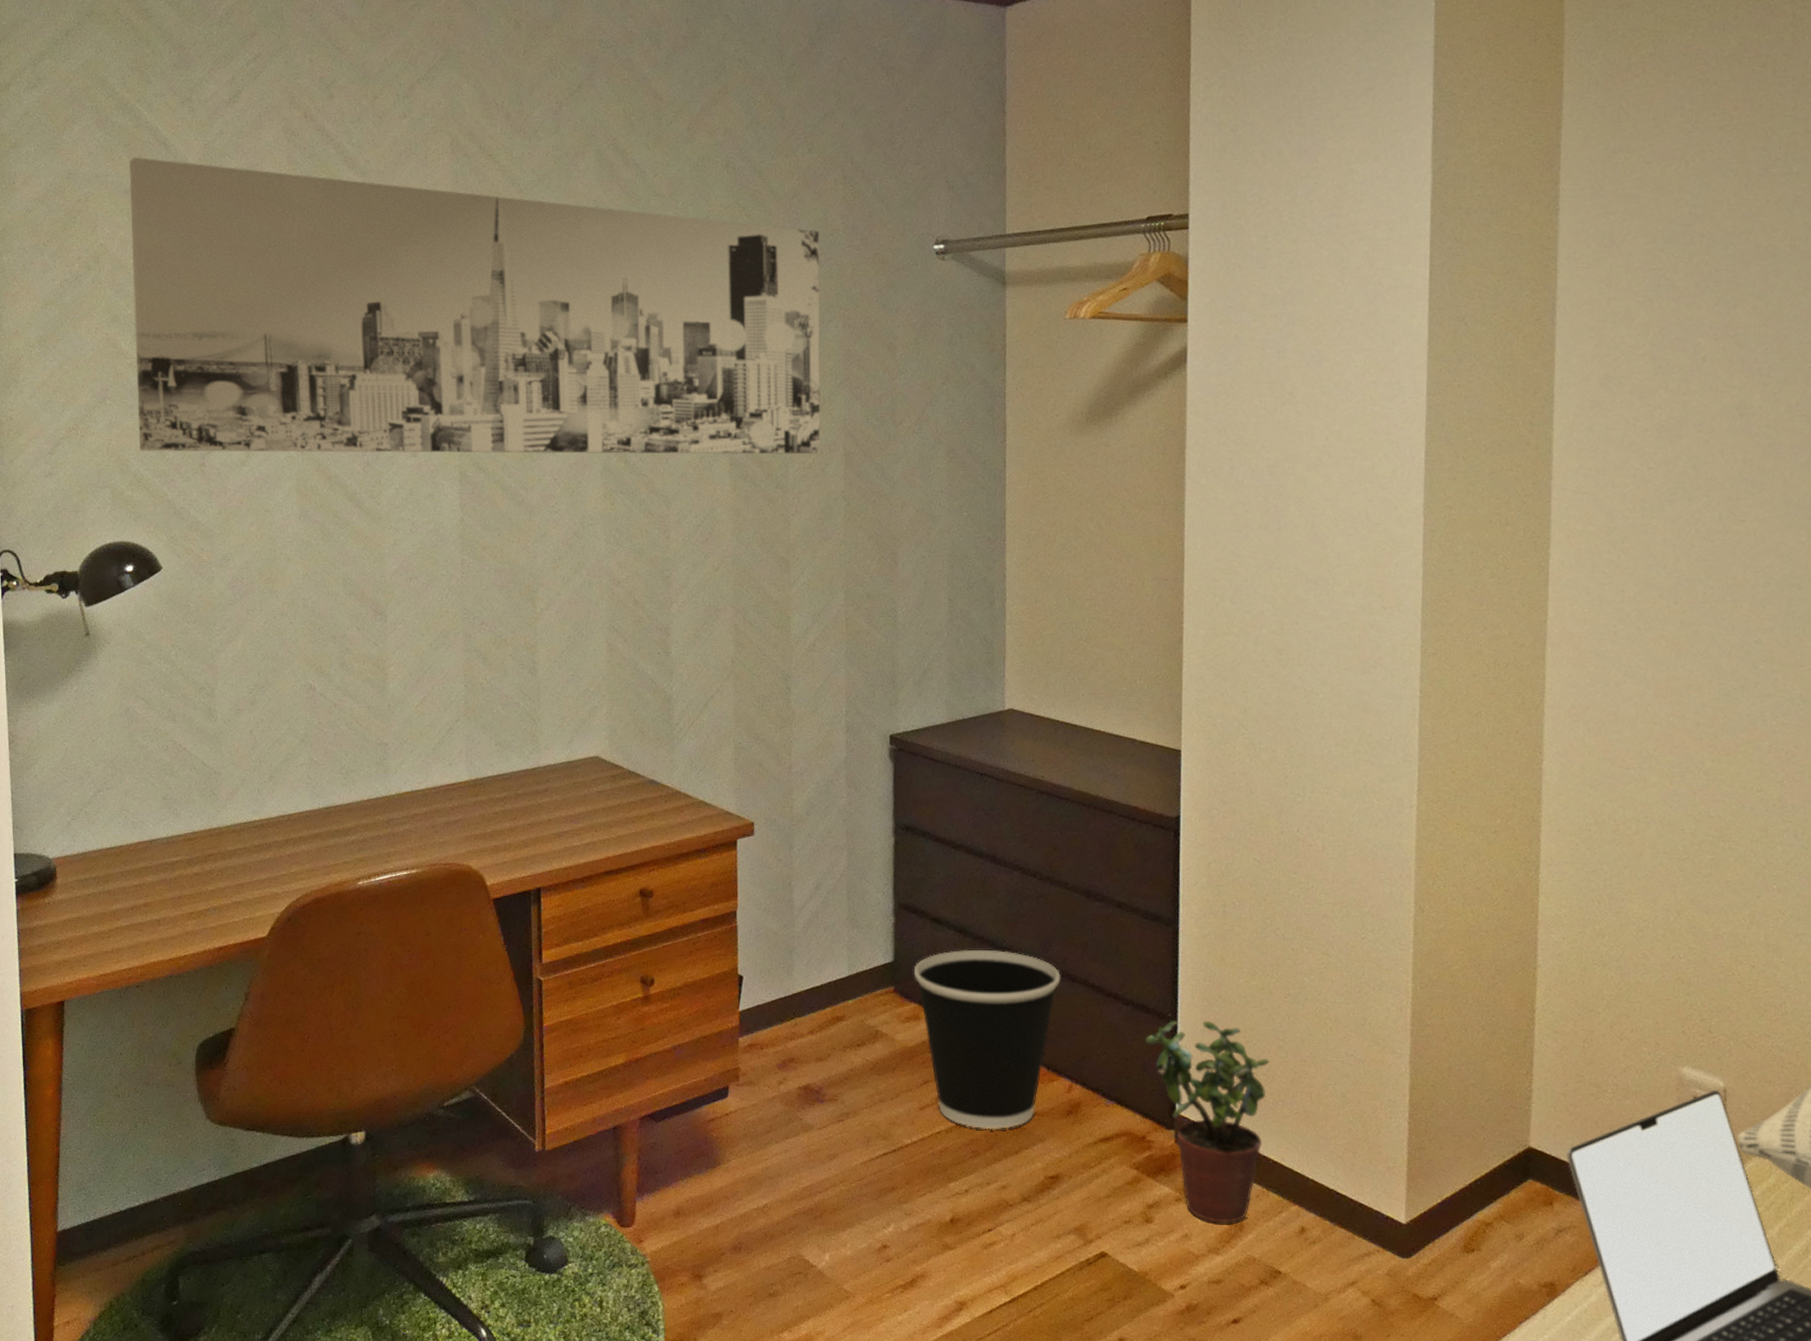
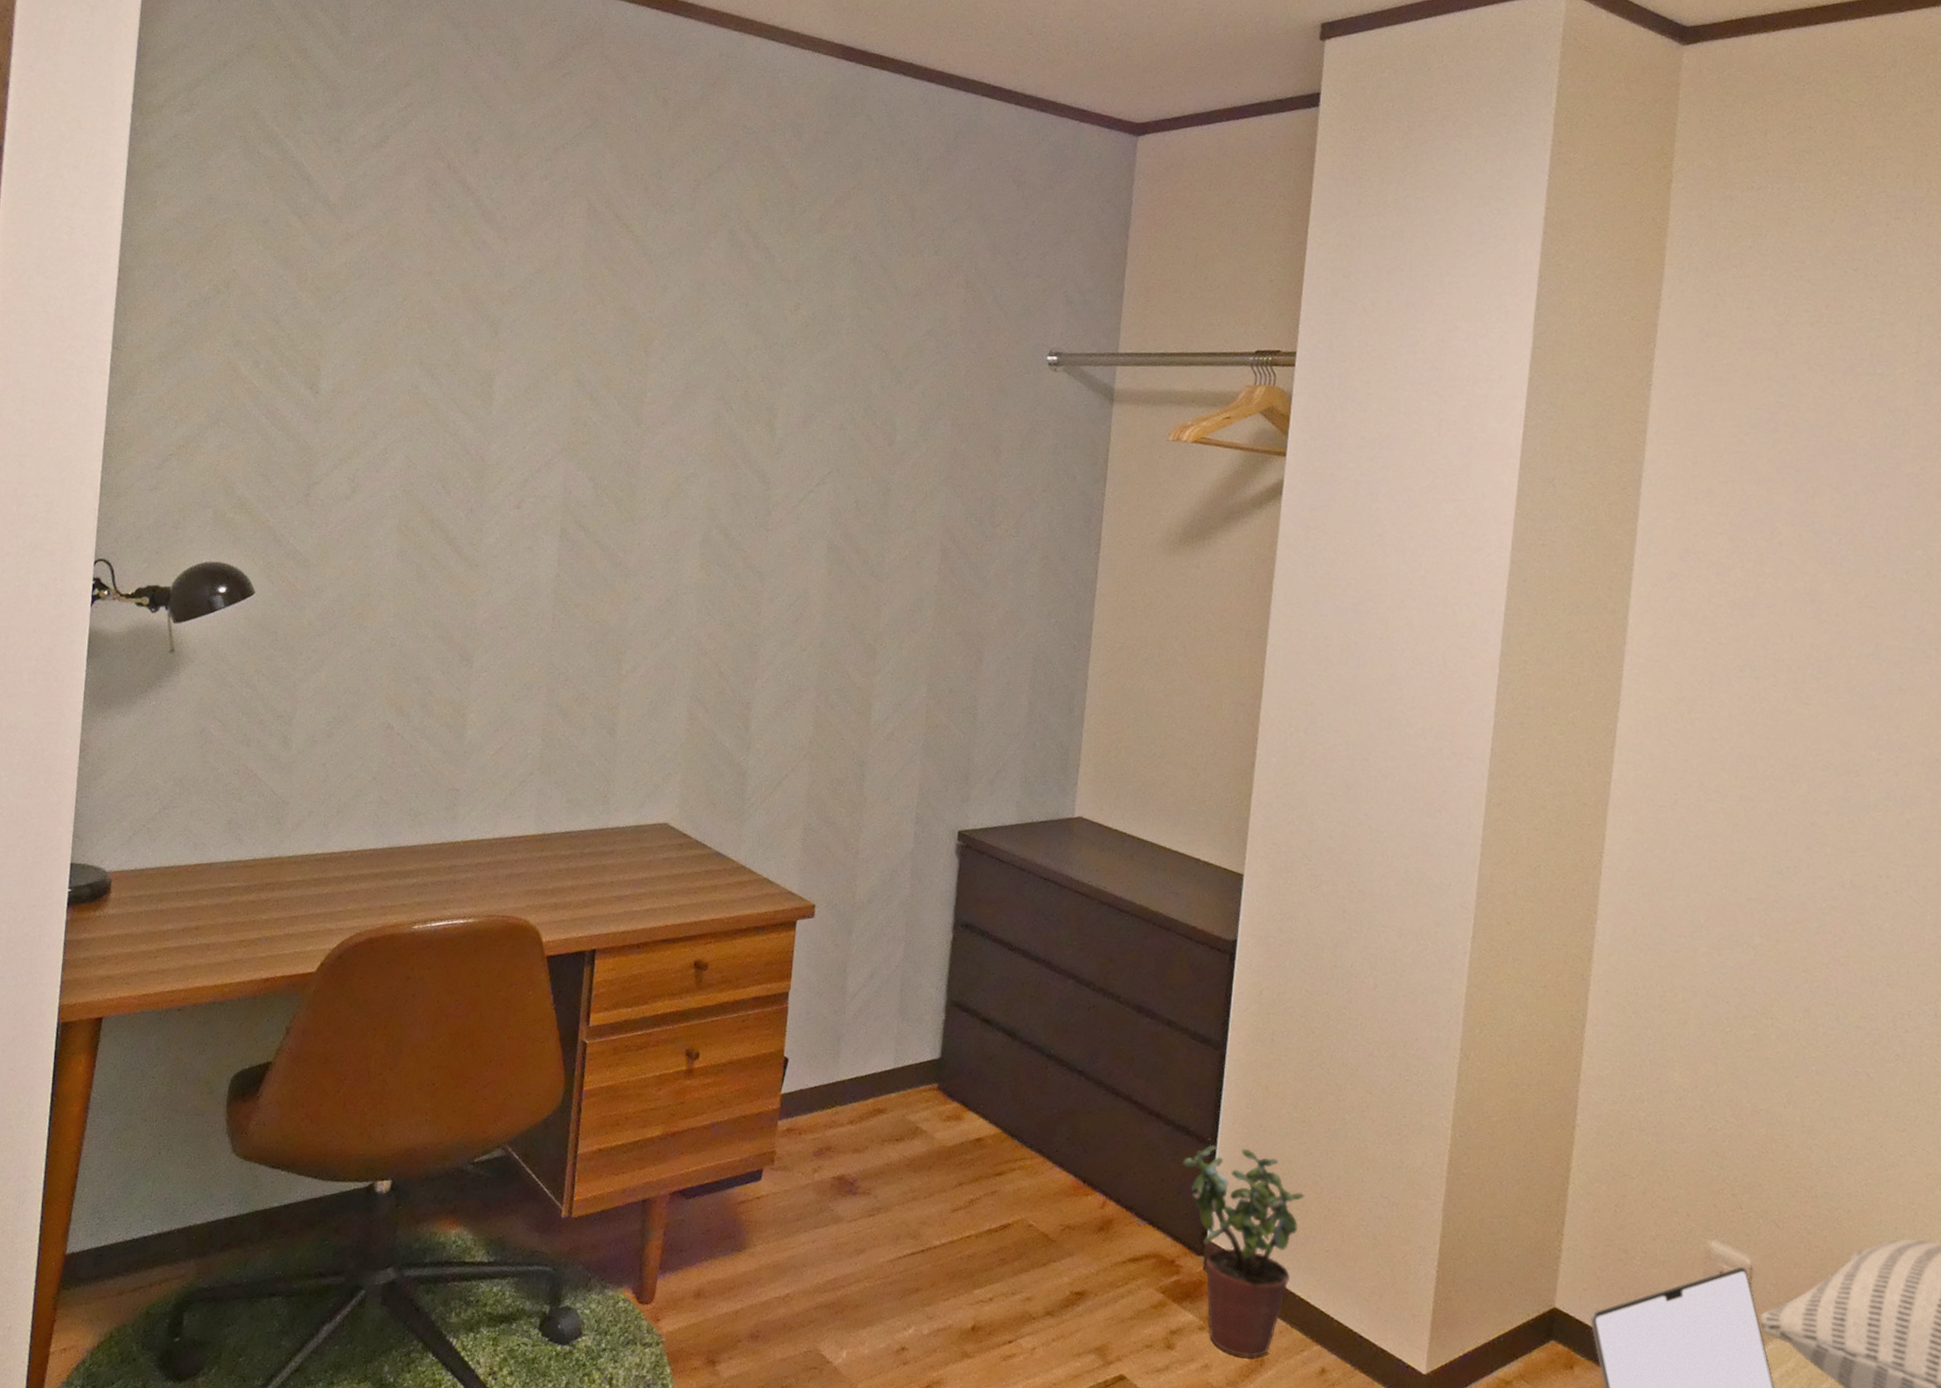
wall art: present [129,157,821,455] -> none [247,189,938,547]
wastebasket: present [913,949,1060,1130] -> none [959,1053,1105,1240]

